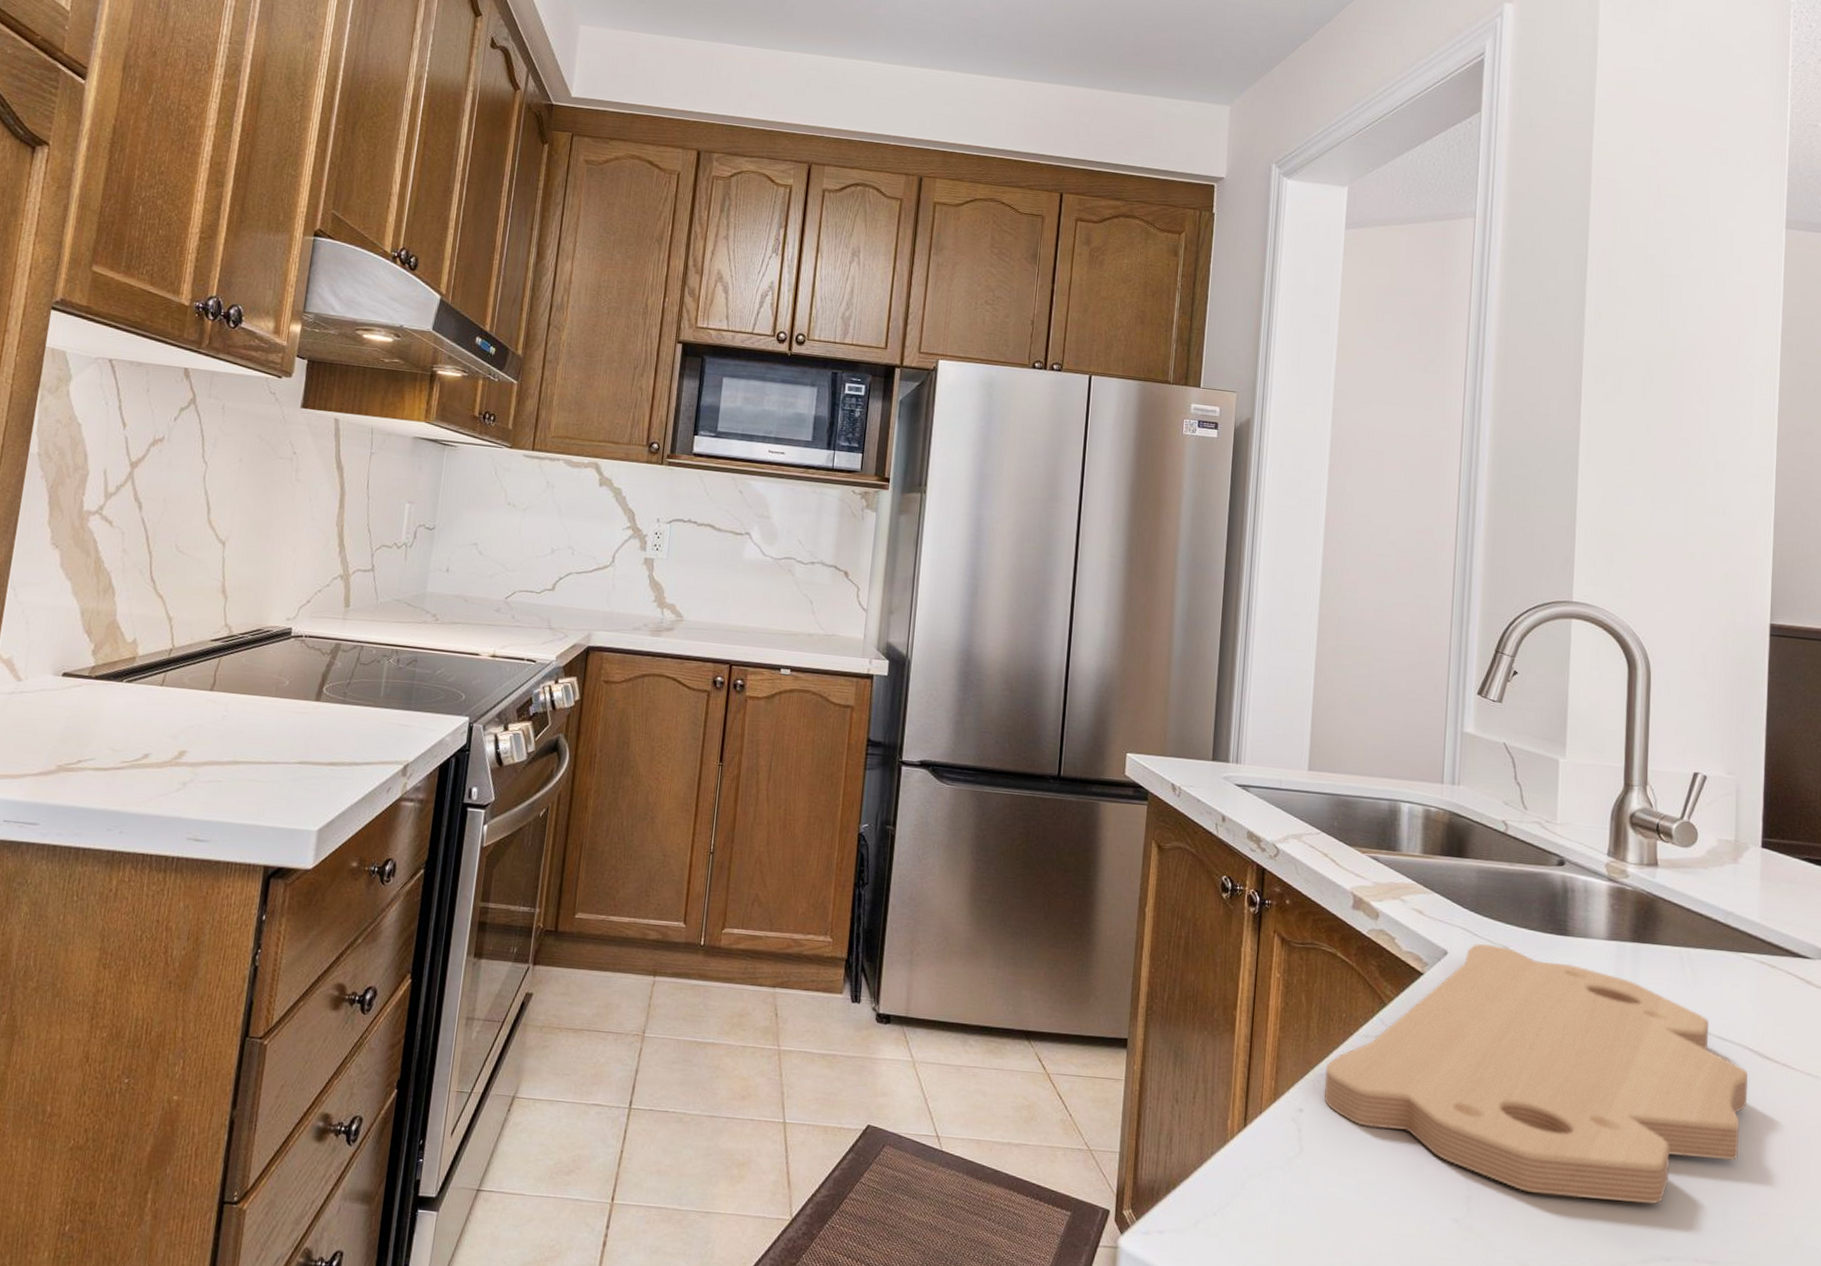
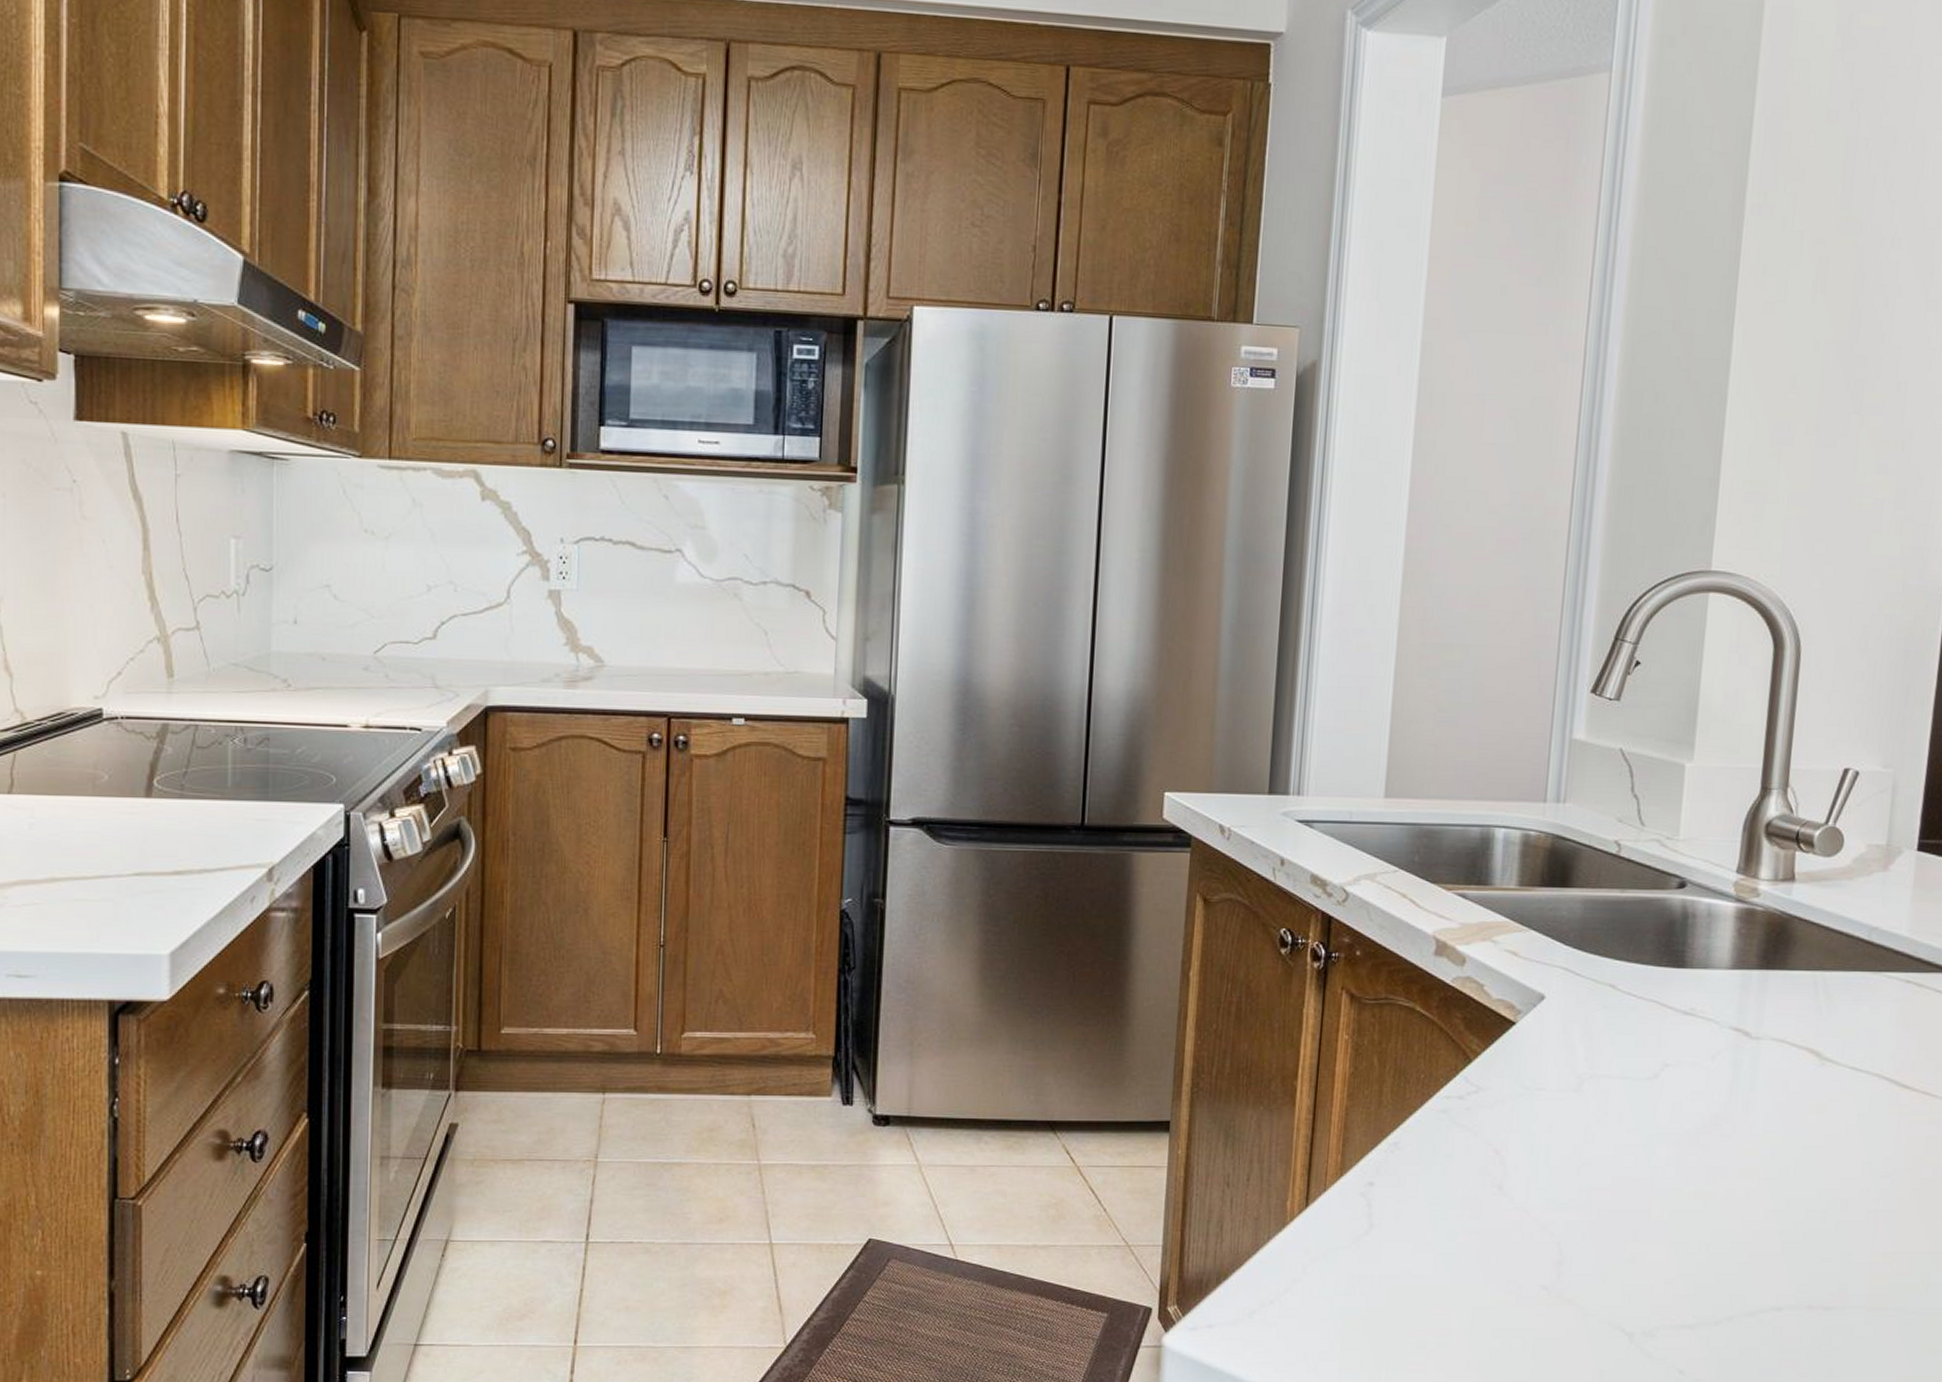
cutting board: present [1323,944,1749,1205] -> none [1397,984,1883,1254]

